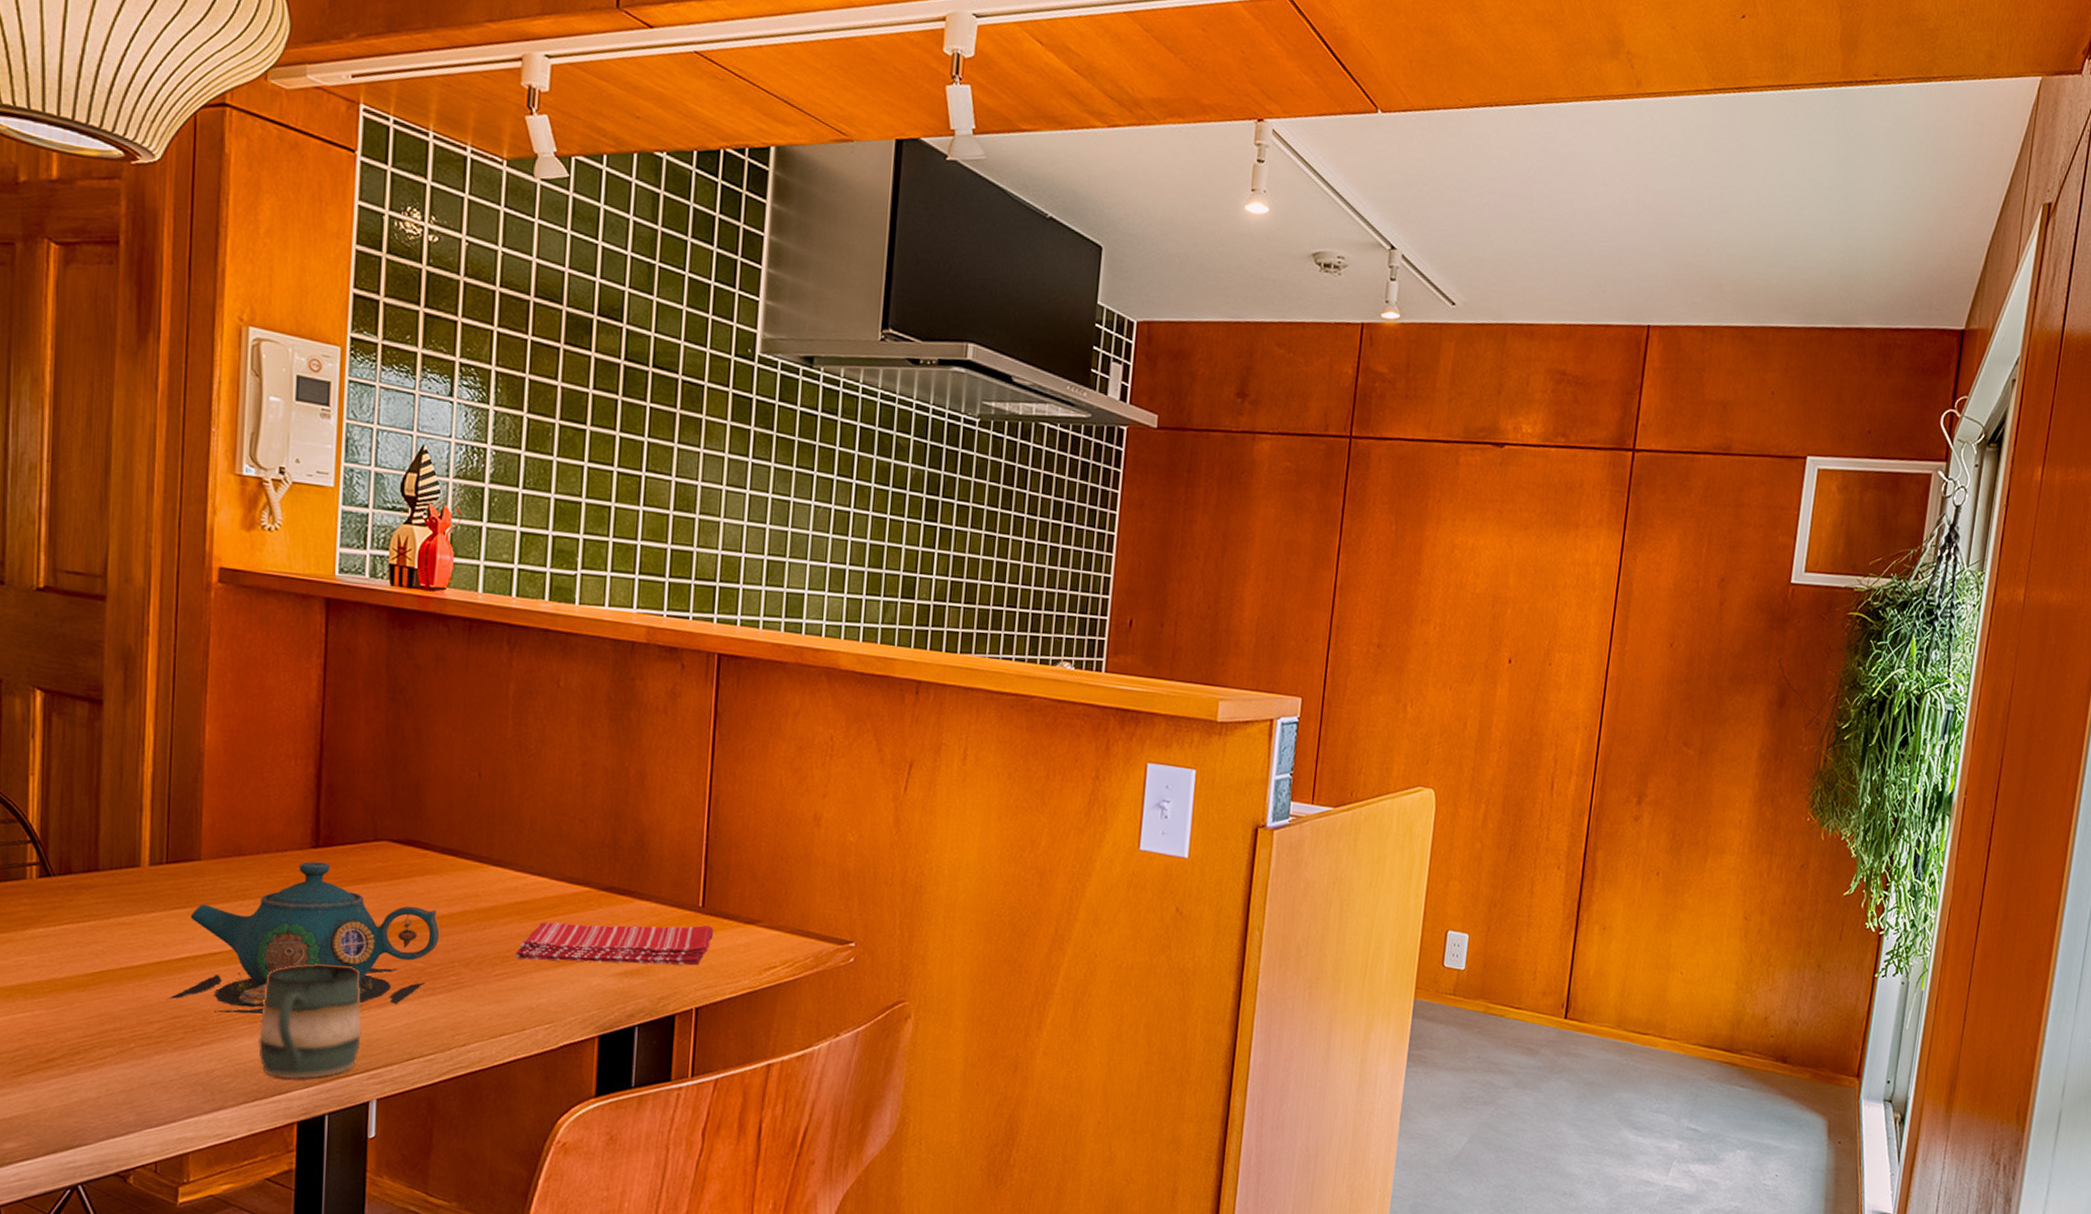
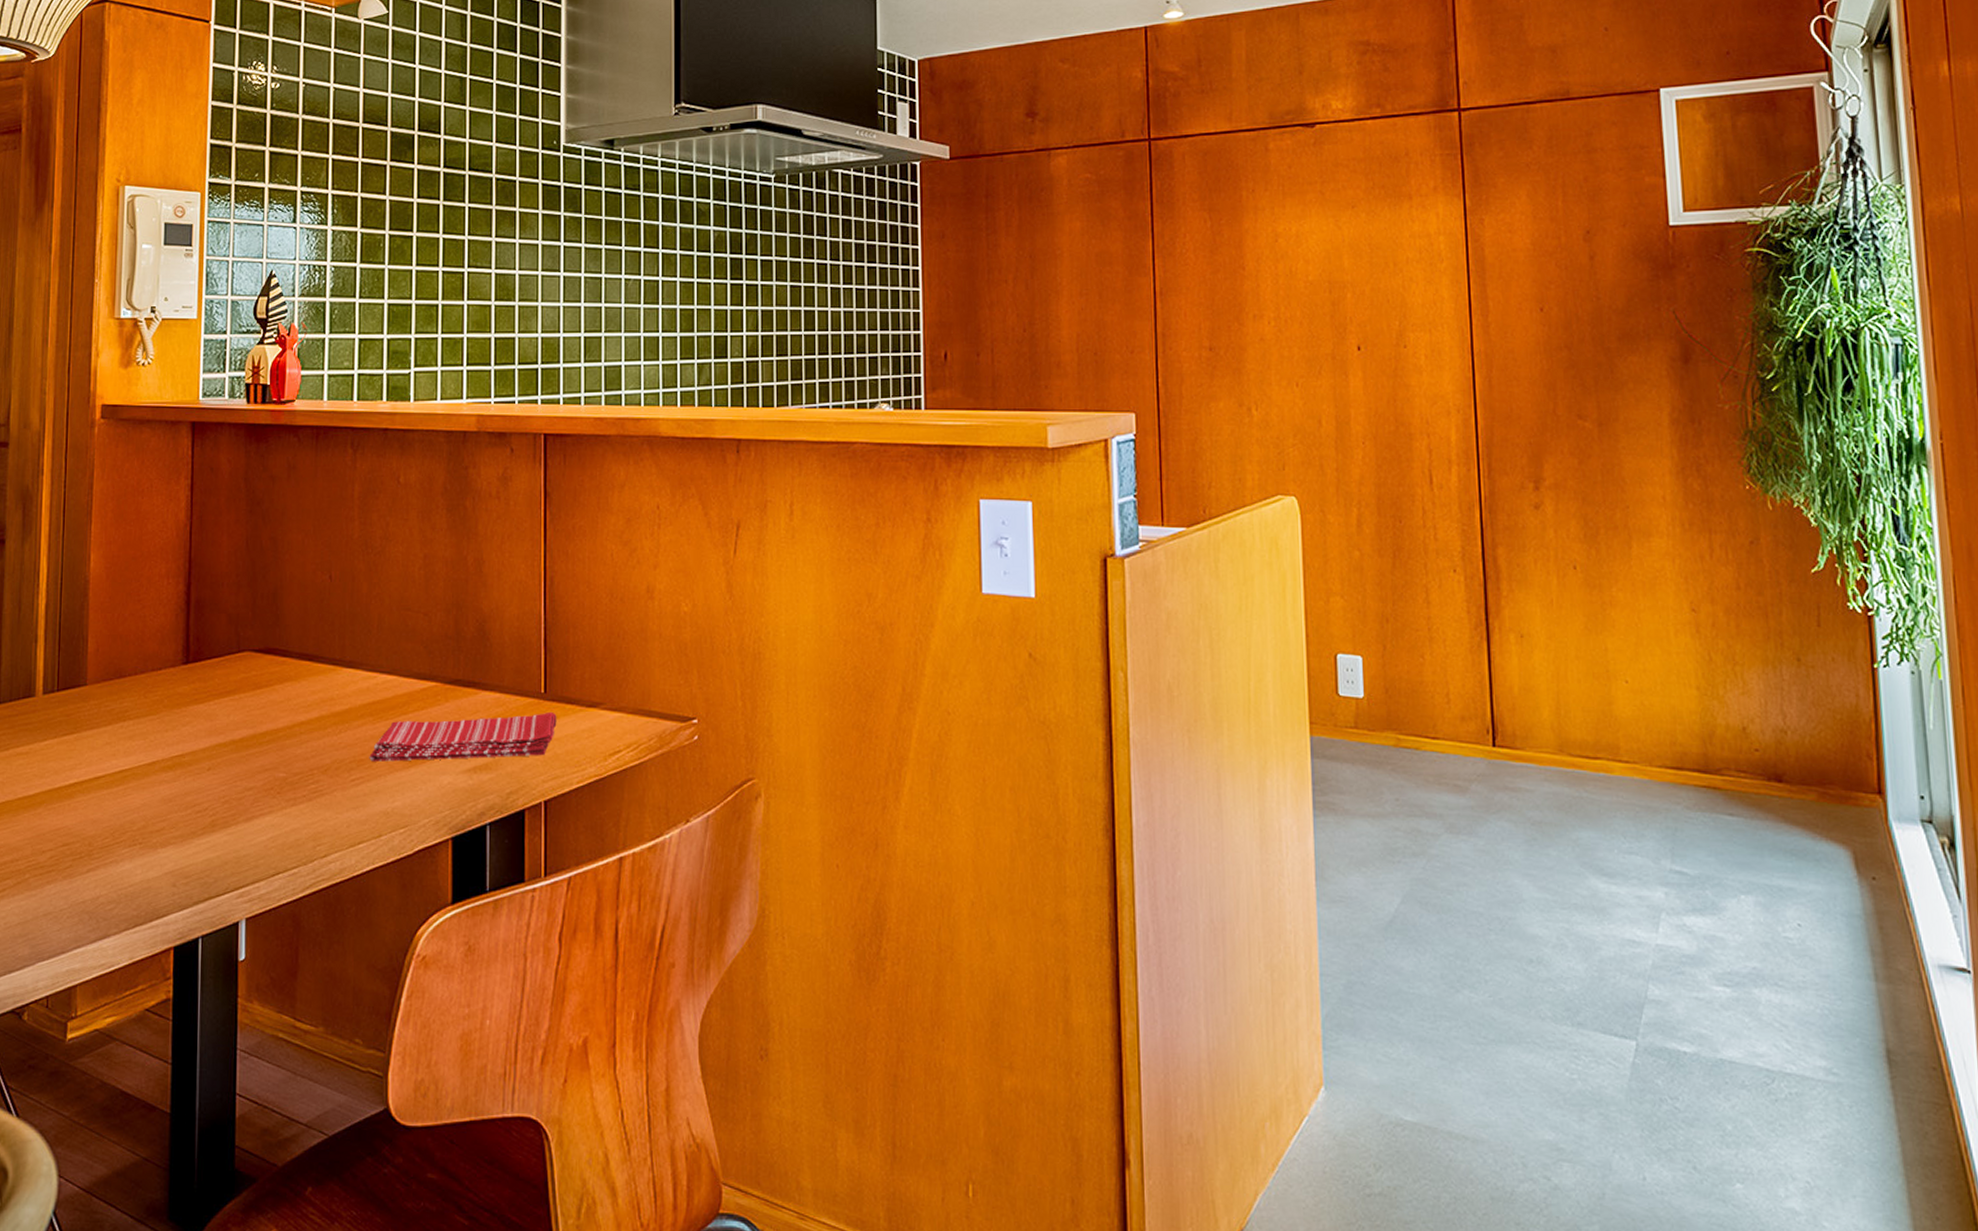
teapot: present [166,861,440,1015] -> none [57,677,299,838]
mug: present [258,963,362,1080] -> none [138,780,231,903]

